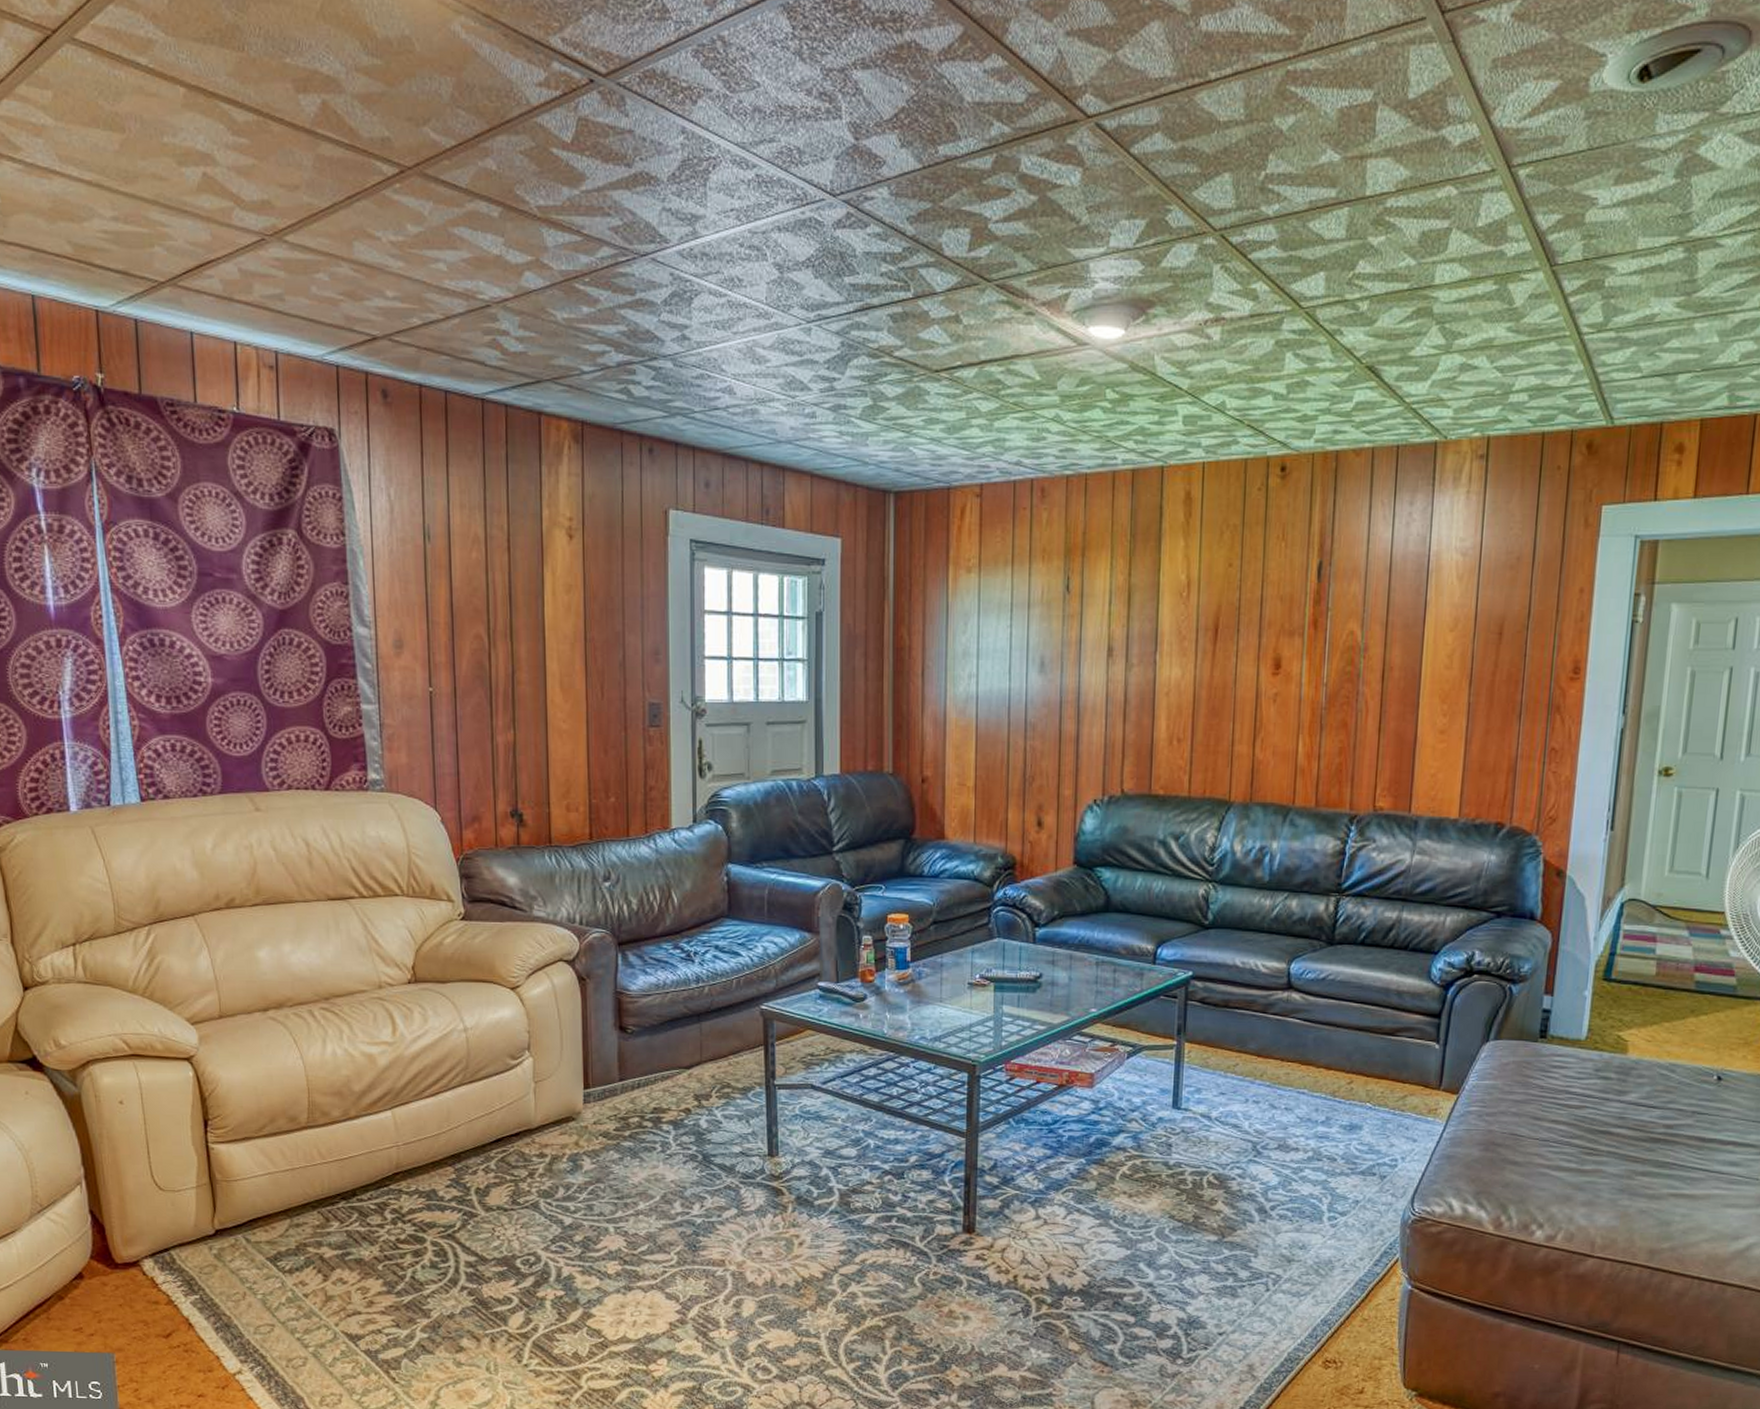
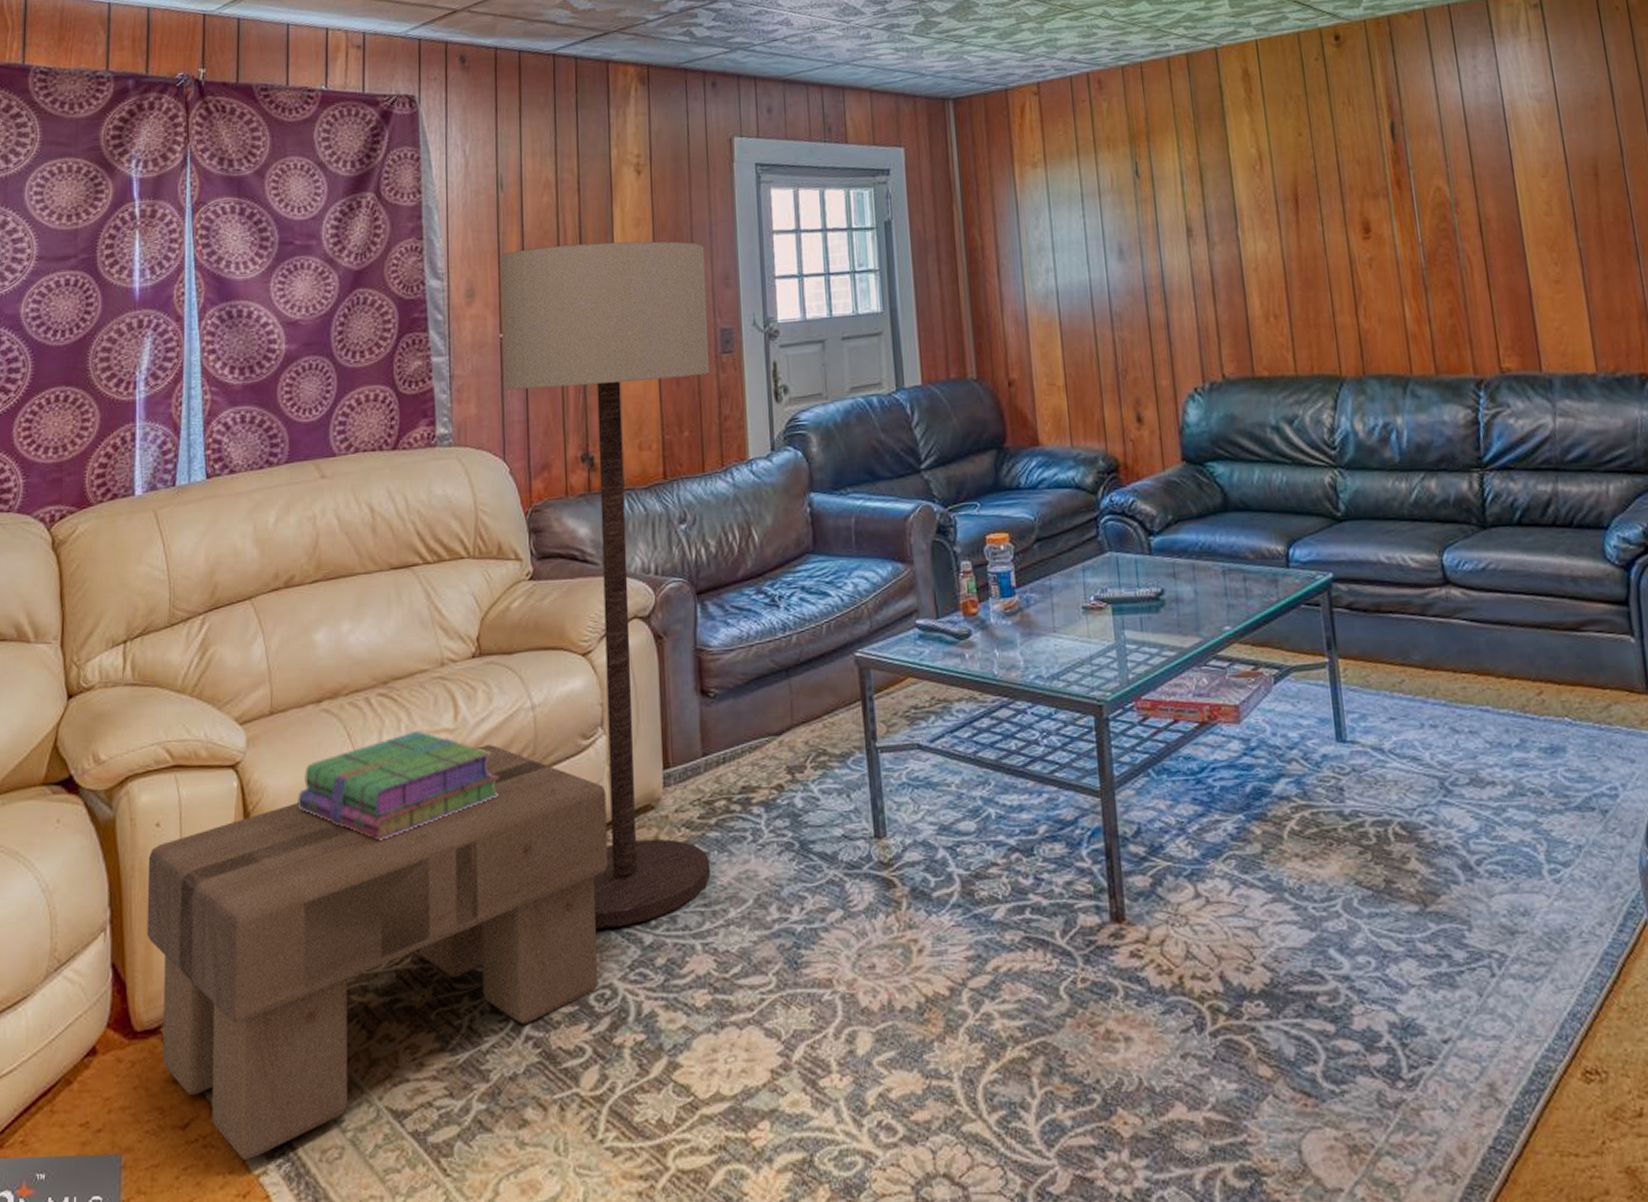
footstool: none [114,1058,534,1362] -> present [146,745,608,1159]
stack of books: none [250,1041,436,1129] -> present [297,730,500,840]
floor lamp: none [429,605,637,1210] -> present [501,241,711,929]

